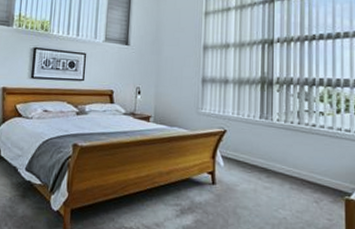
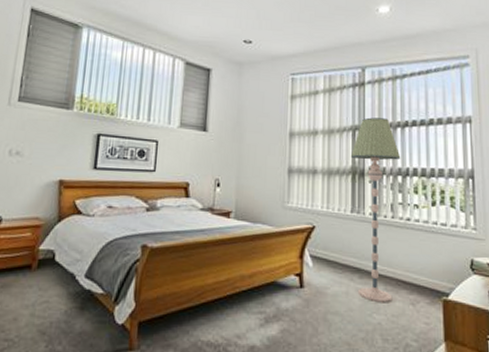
floor lamp: none [260,31,308,200] -> present [350,117,401,303]

